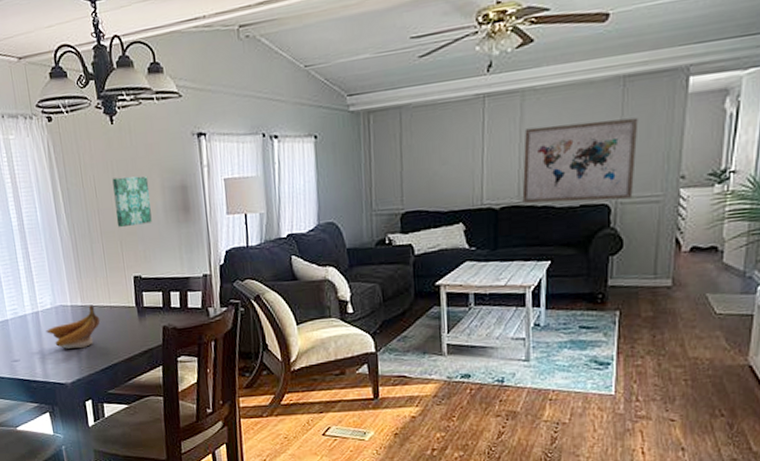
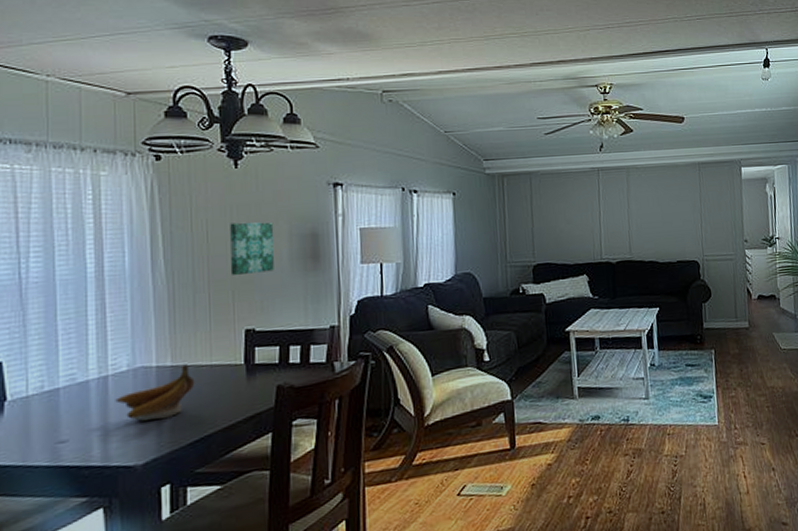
wall art: present [522,117,639,204] -> none [631,194,714,259]

